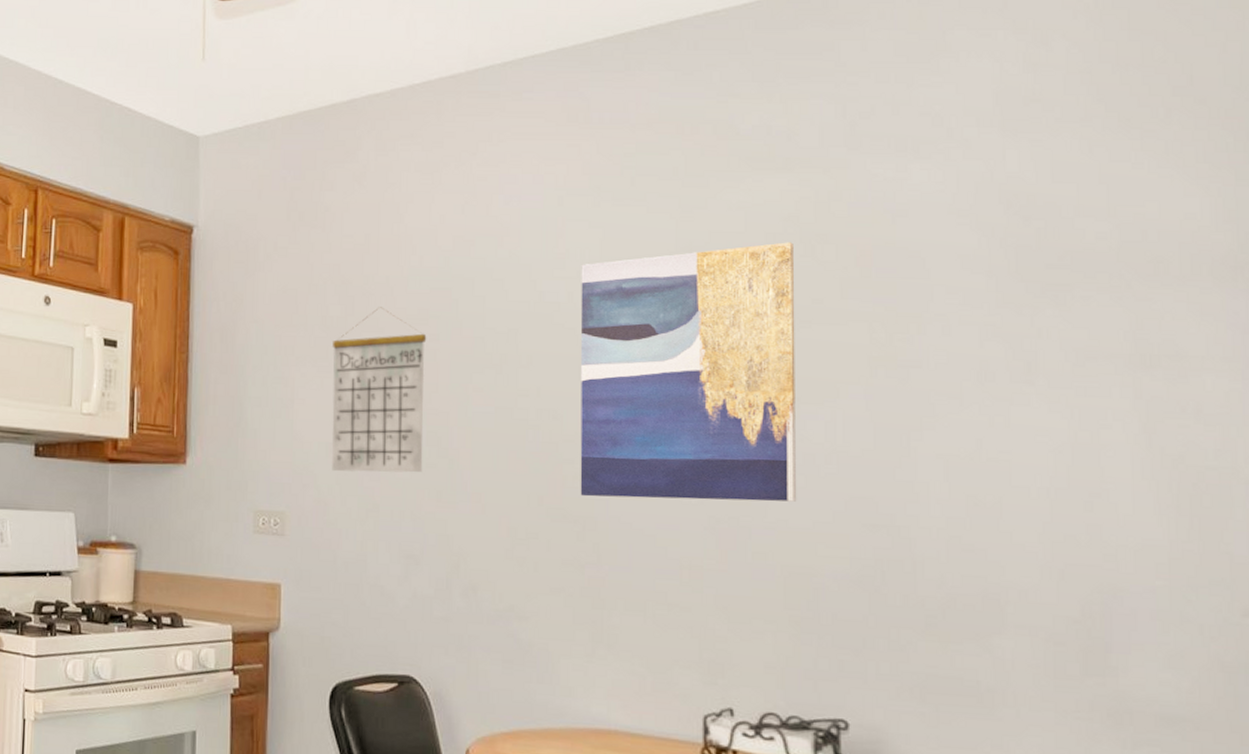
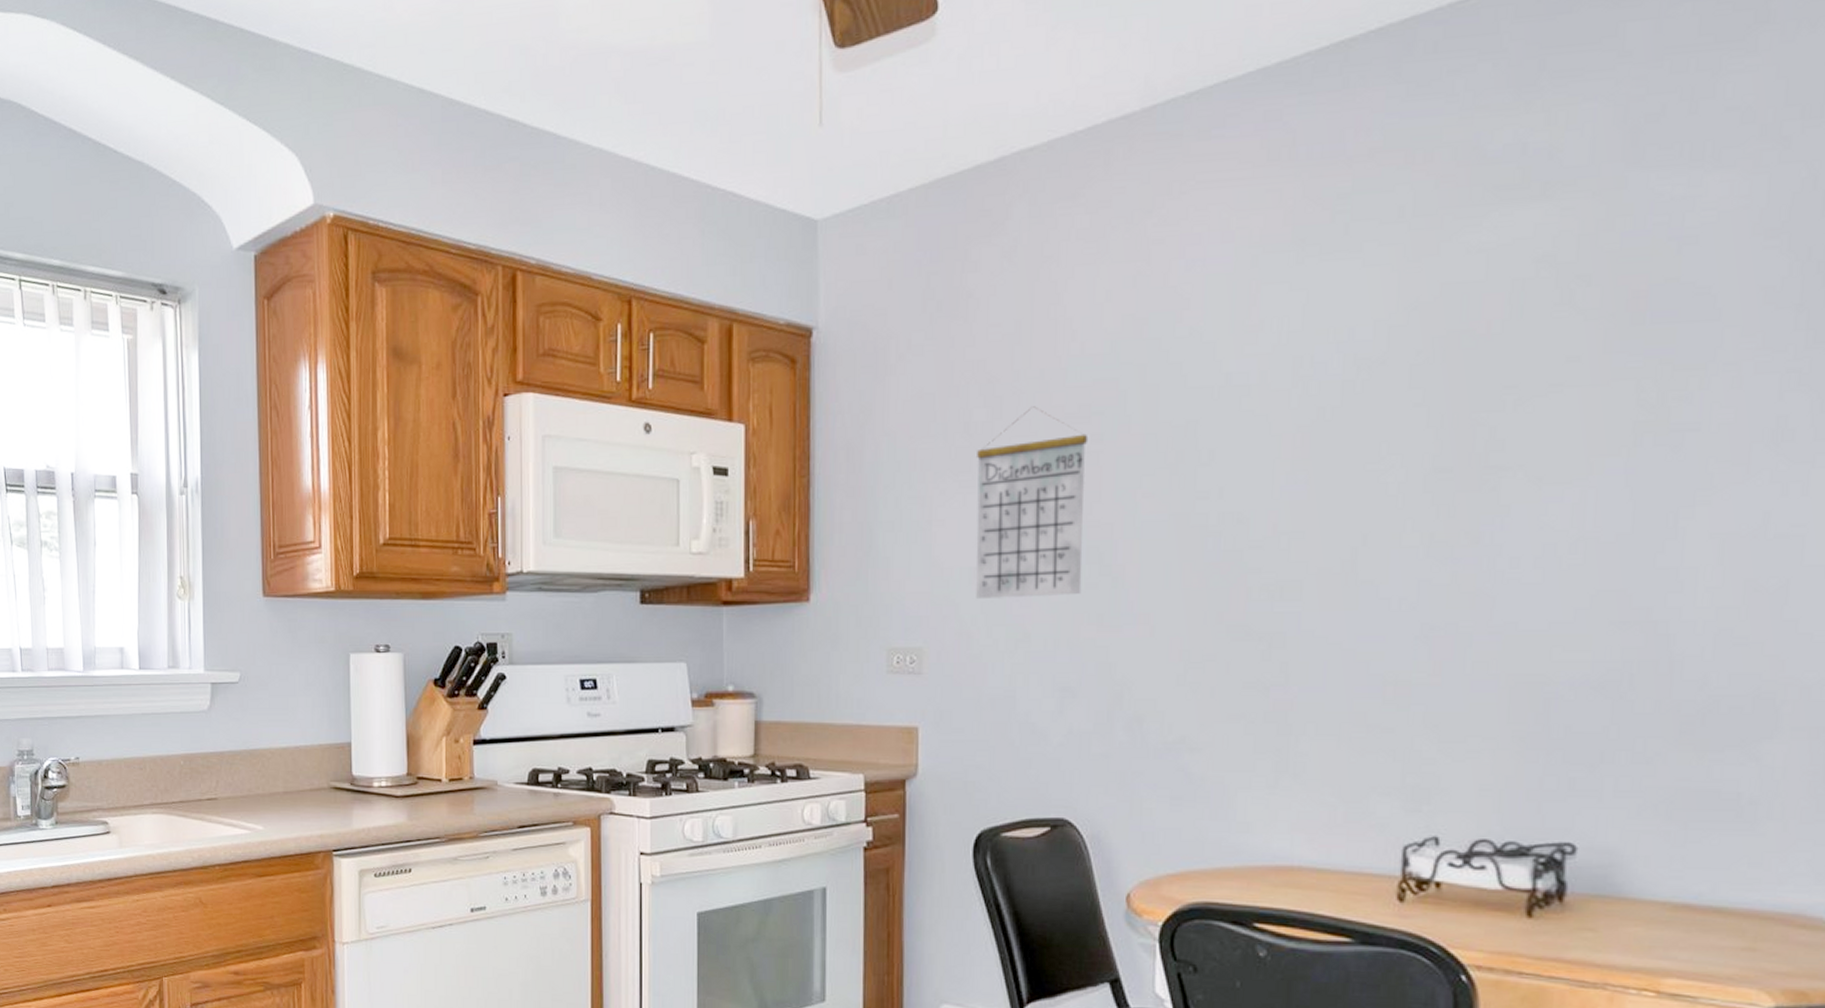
wall art: present [580,242,797,502] -> none [1267,288,1547,610]

